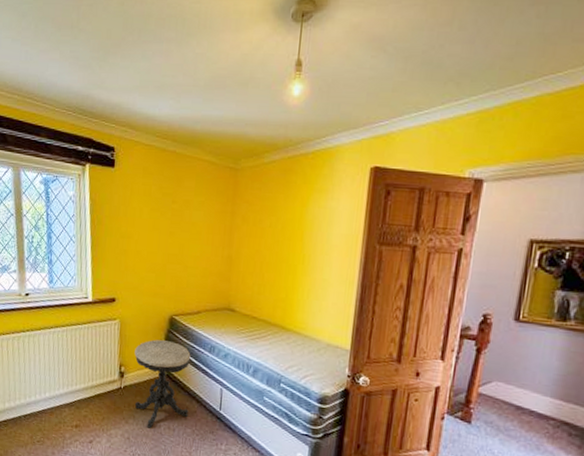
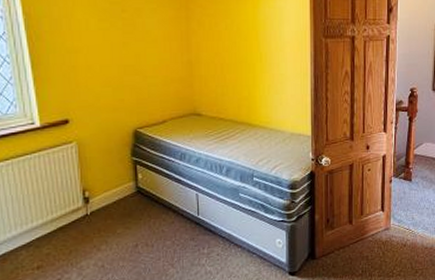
side table: present [134,339,191,429] -> none [98,155,166,250]

